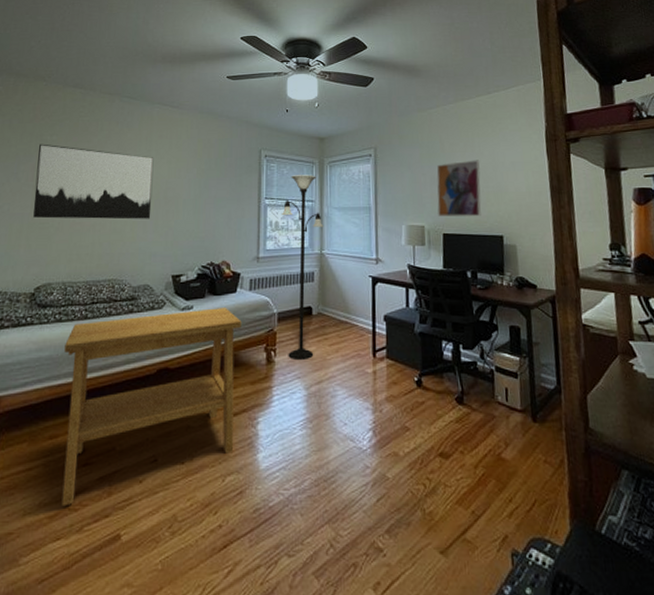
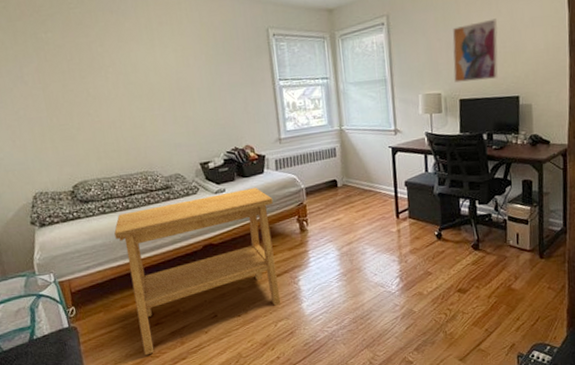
wall art: present [33,144,154,220] -> none [36,42,168,120]
floor lamp: present [281,175,324,361] -> none [297,50,343,228]

